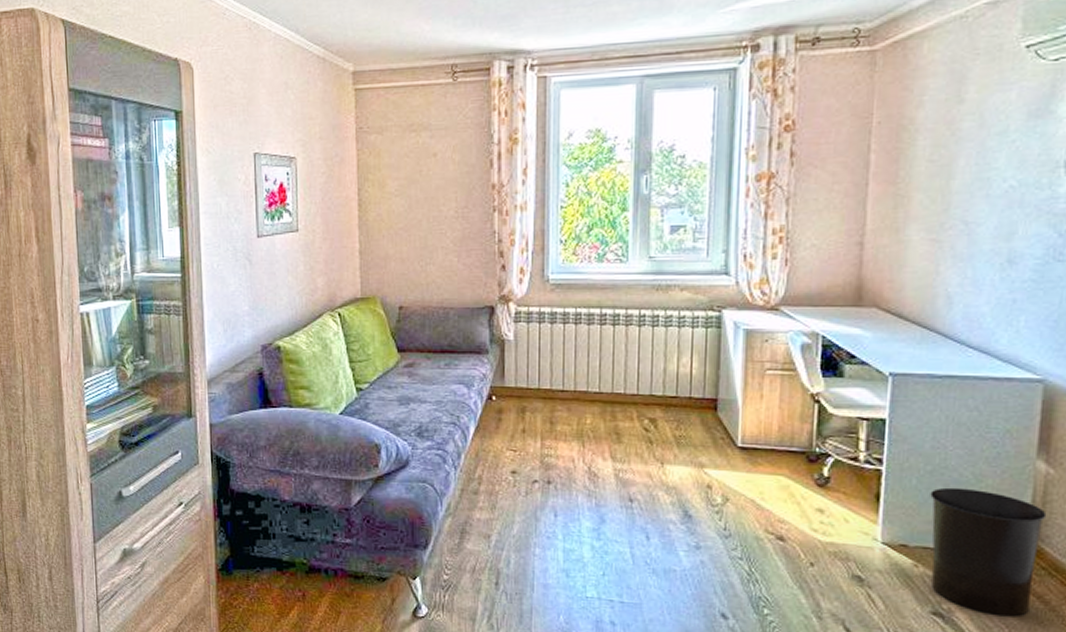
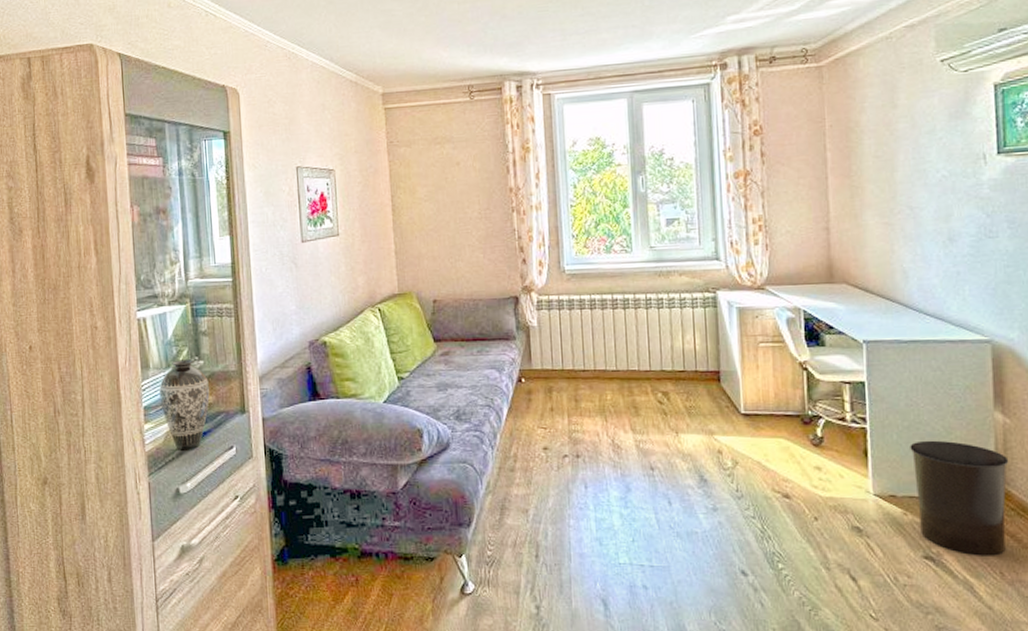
decorative vase: none [101,358,156,452] -> present [158,359,210,449]

